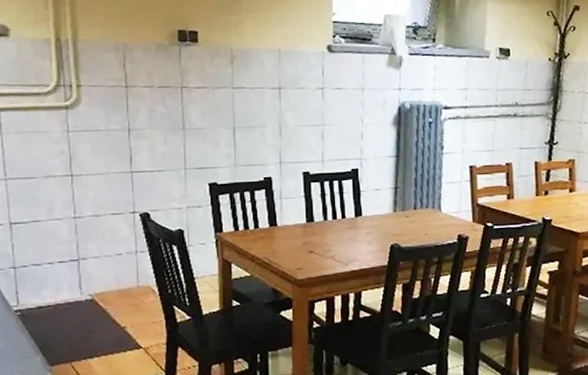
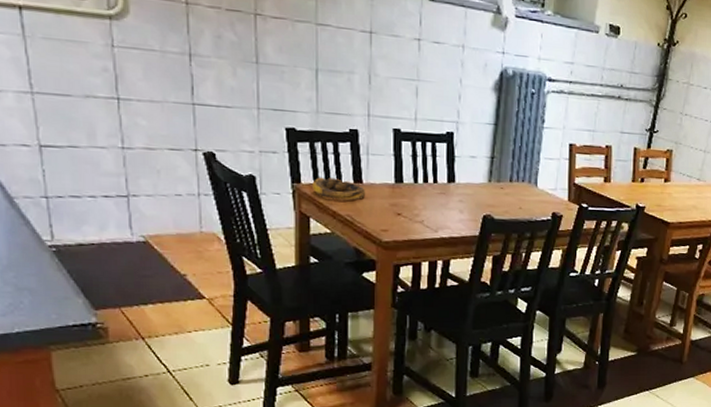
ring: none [233,224,281,244] -> present [312,177,366,200]

